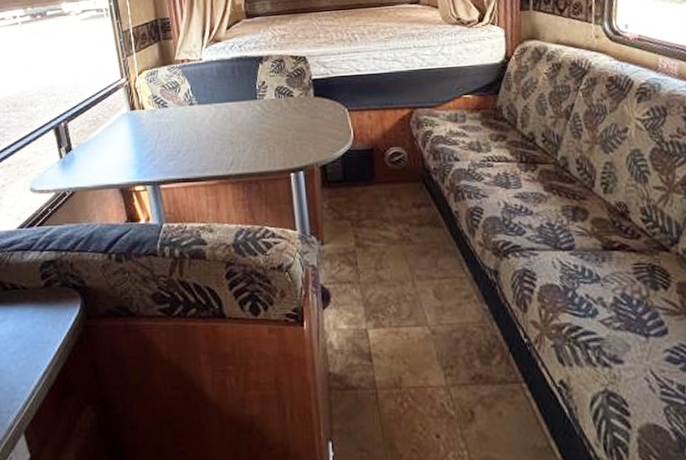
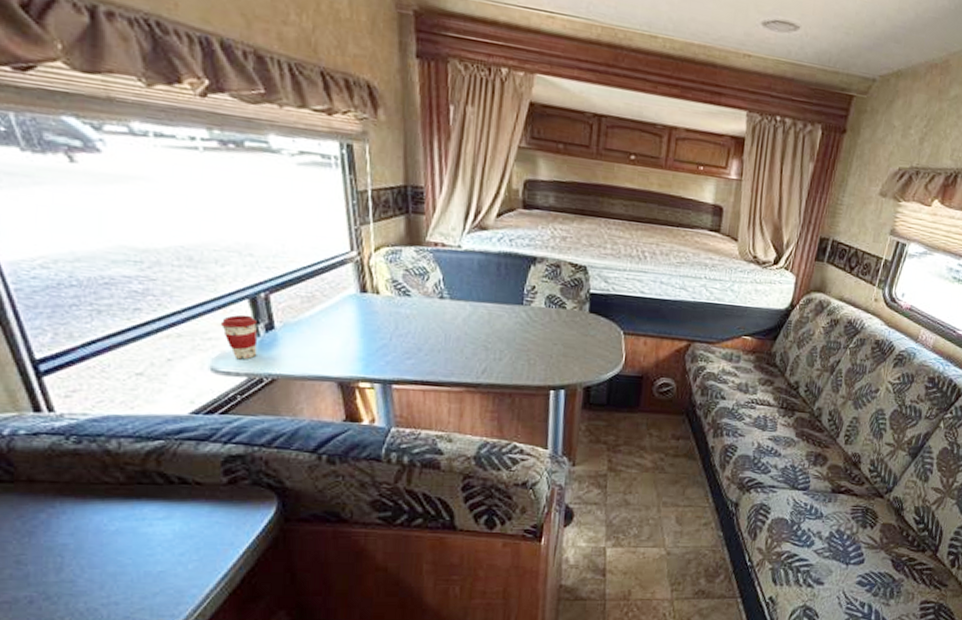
coffee cup: none [35,142,61,179] -> present [220,314,258,360]

